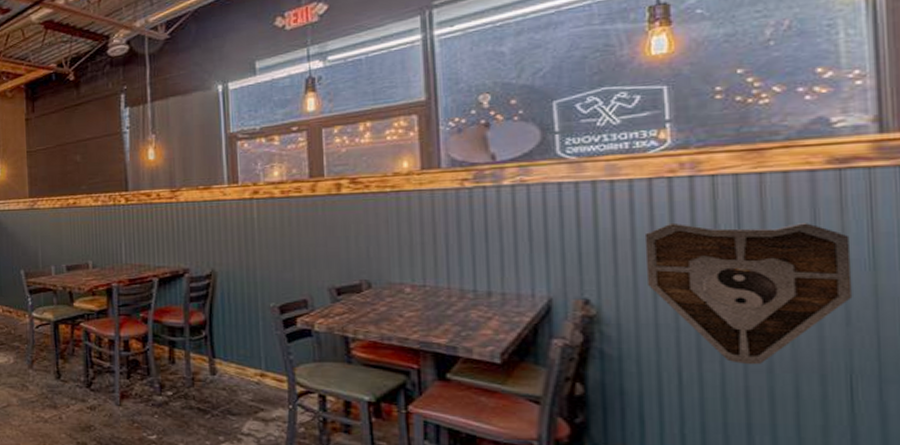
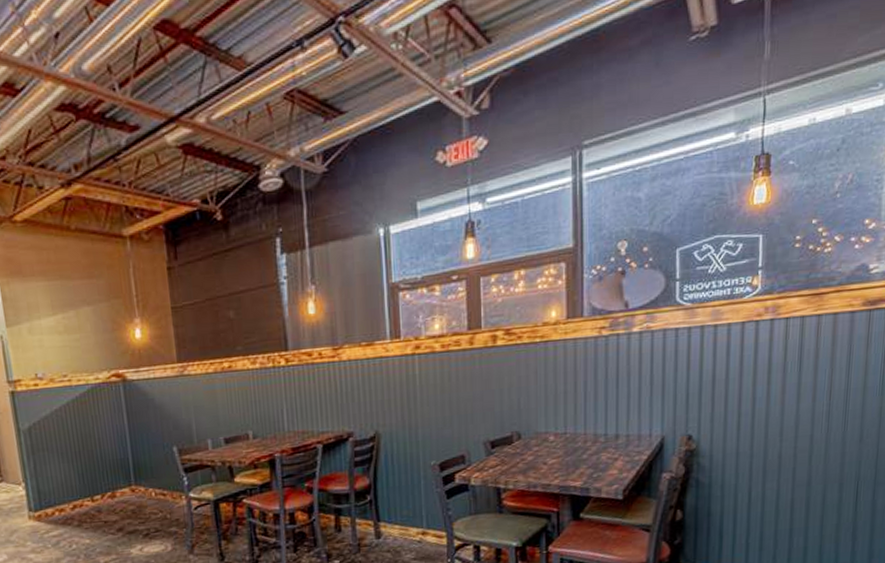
decorative shield: present [644,222,853,365] -> none [733,358,870,481]

